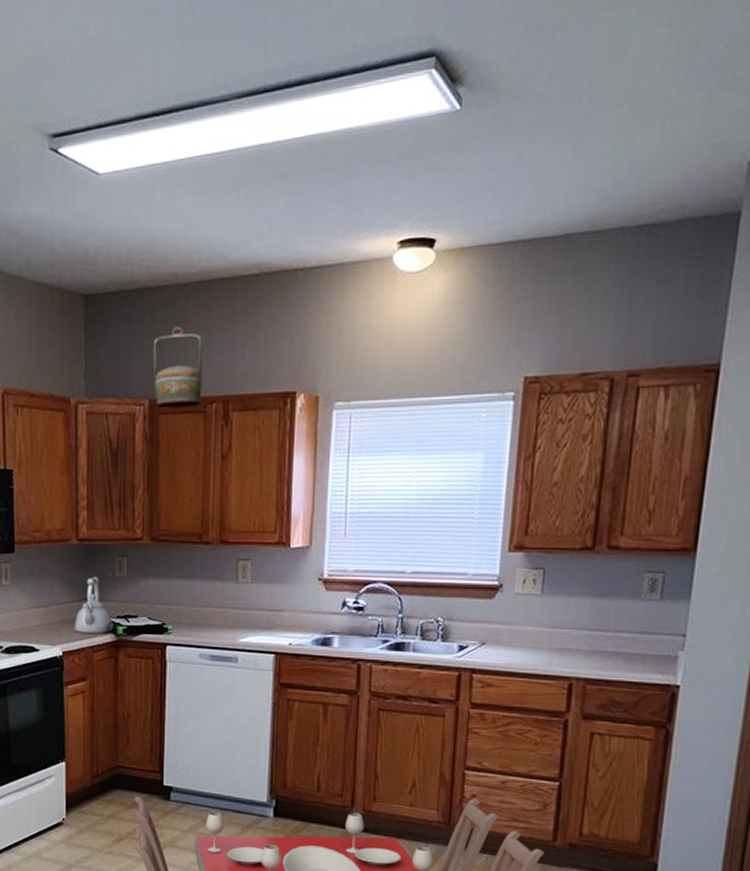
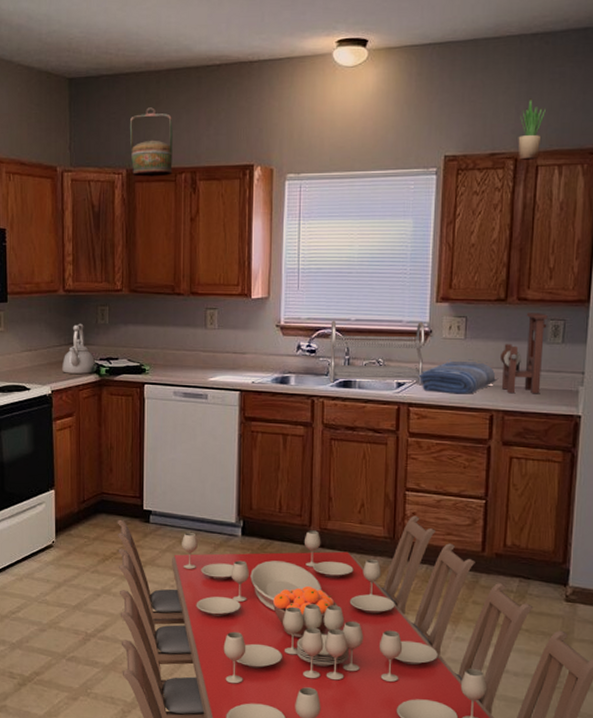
dish rack: none [376,573,496,648] -> present [327,320,427,384]
towel: none [484,618,581,659] -> present [418,359,499,394]
paper towel holder: none [583,564,644,660] -> present [499,313,548,394]
potted plant: none [615,305,652,381] -> present [518,98,546,160]

